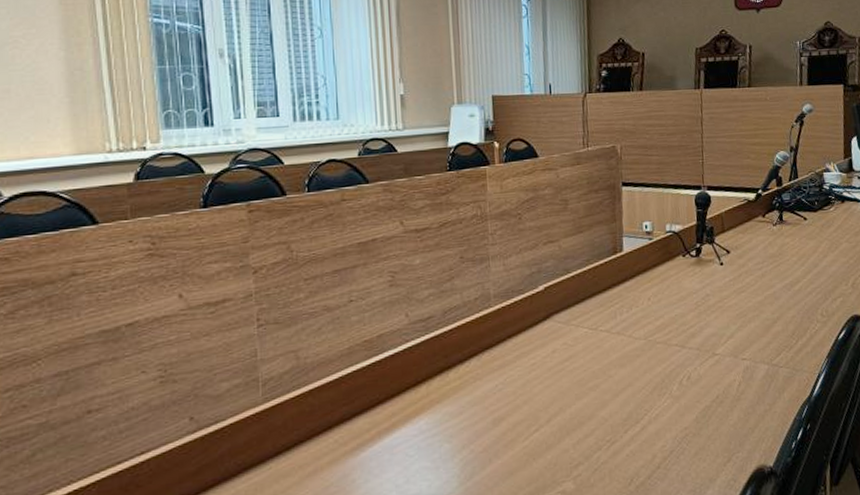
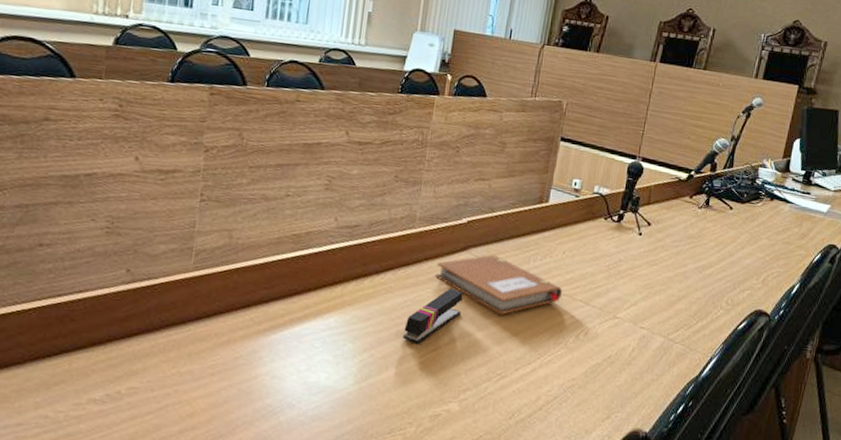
stapler: none [500,361,556,428] -> present [403,288,463,344]
notebook: none [522,317,656,378] -> present [436,254,562,315]

